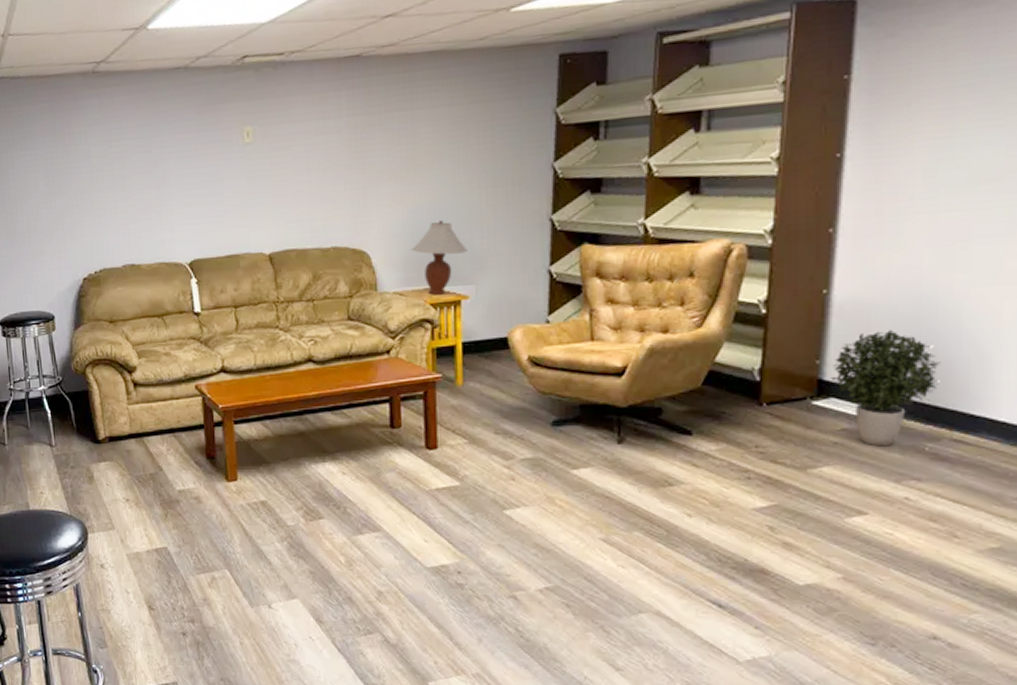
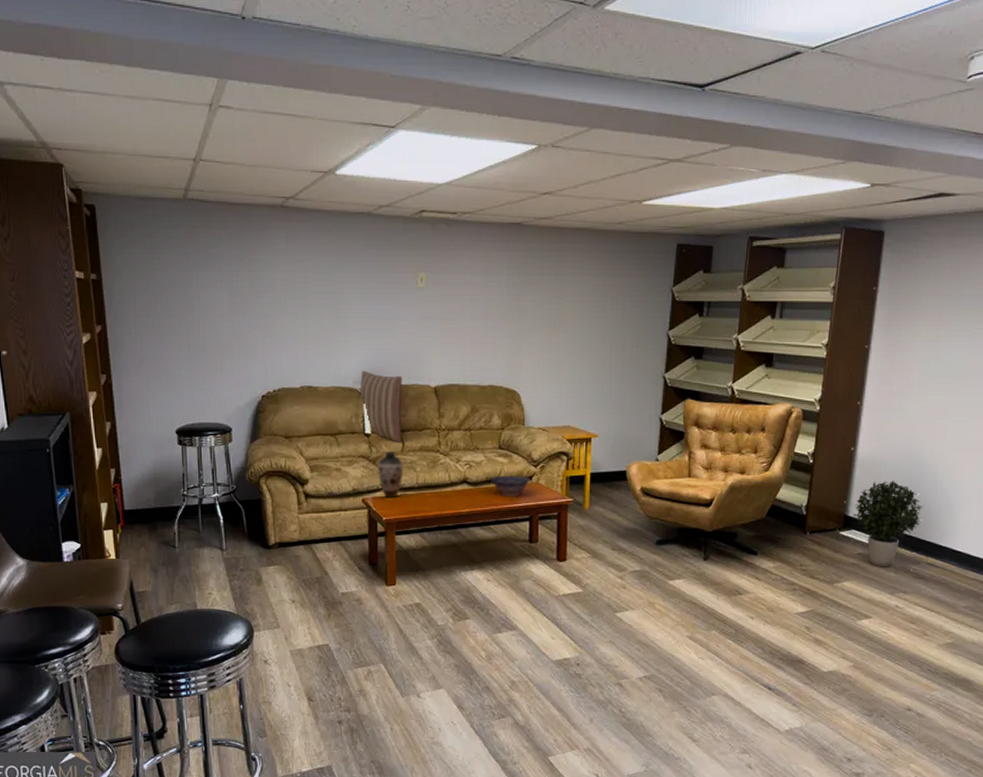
pillow: none [186,242,235,320] -> present [360,370,403,443]
decorative vase: none [209,331,240,384] -> present [377,452,404,499]
decorative bowl: none [340,351,389,376] -> present [491,476,531,497]
table lamp: present [411,220,468,295] -> none [554,370,599,432]

